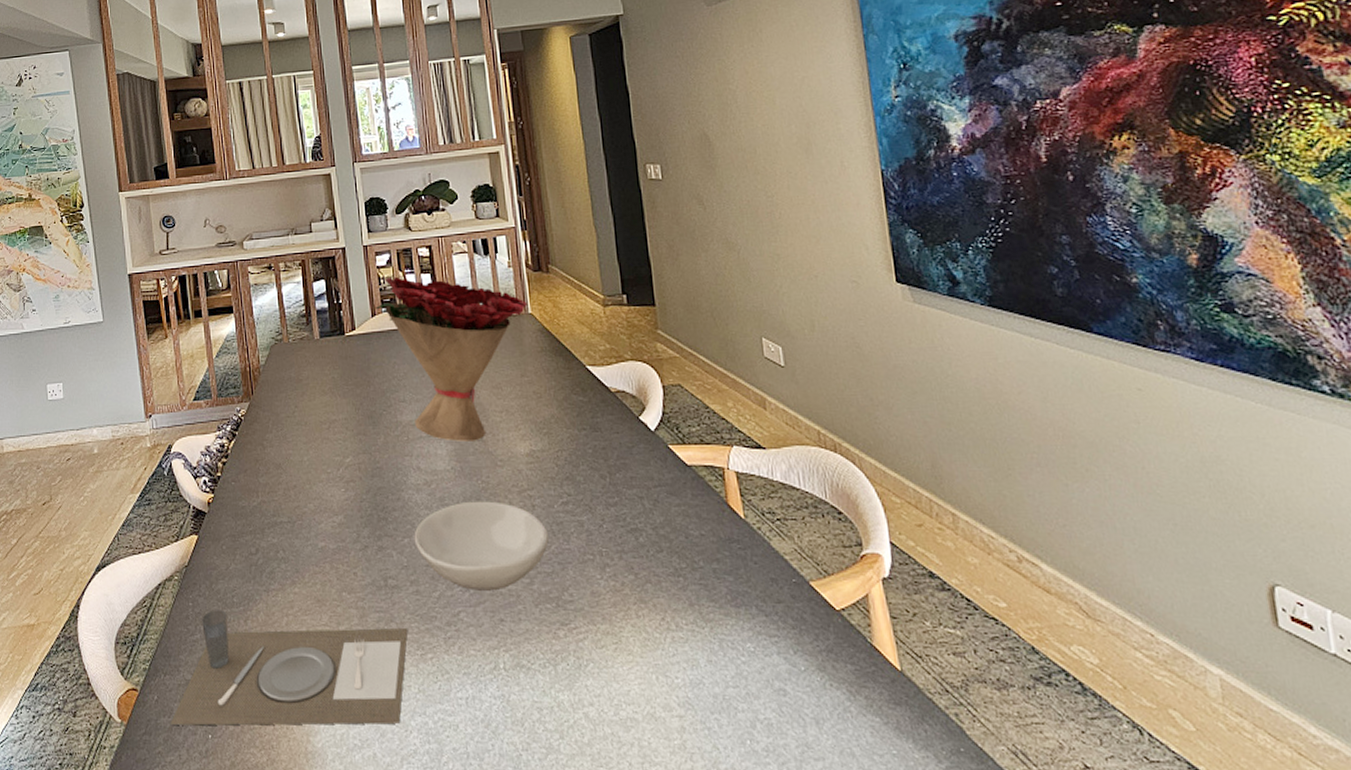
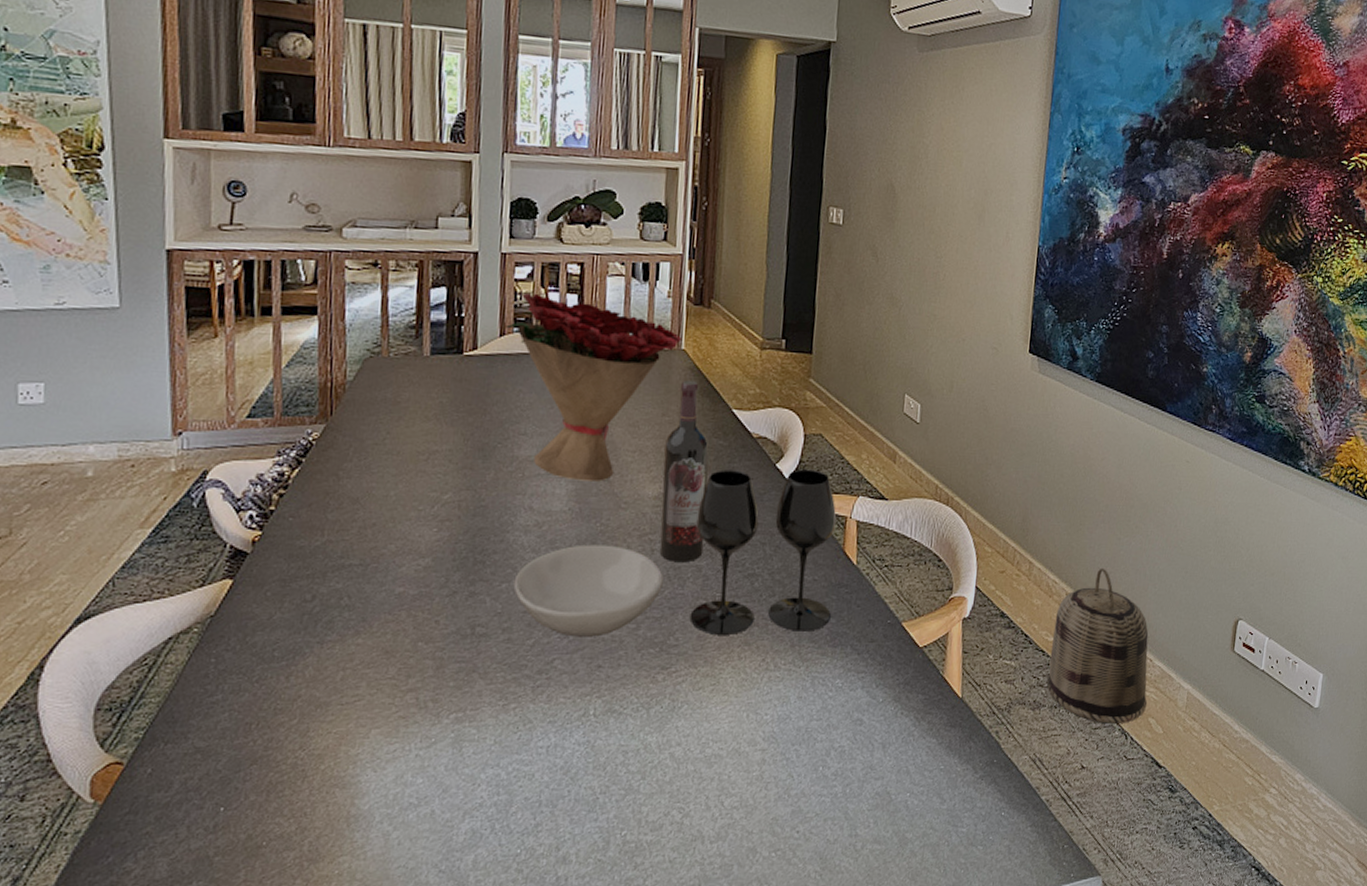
place setting: present [170,610,407,726] -> none [166,666,490,800]
wine bottle: none [528,341,582,518] -> present [659,379,709,563]
wine glass: none [570,420,727,592] -> present [689,469,837,635]
basket: none [1002,519,1161,714] -> present [1047,567,1149,724]

